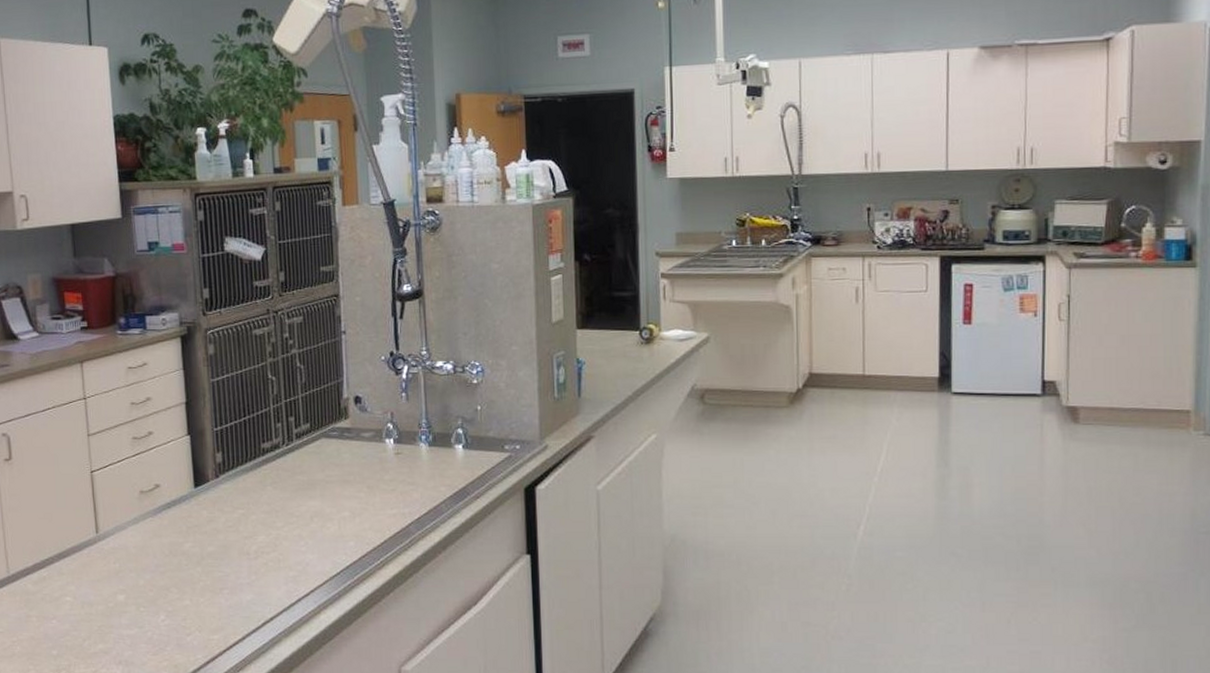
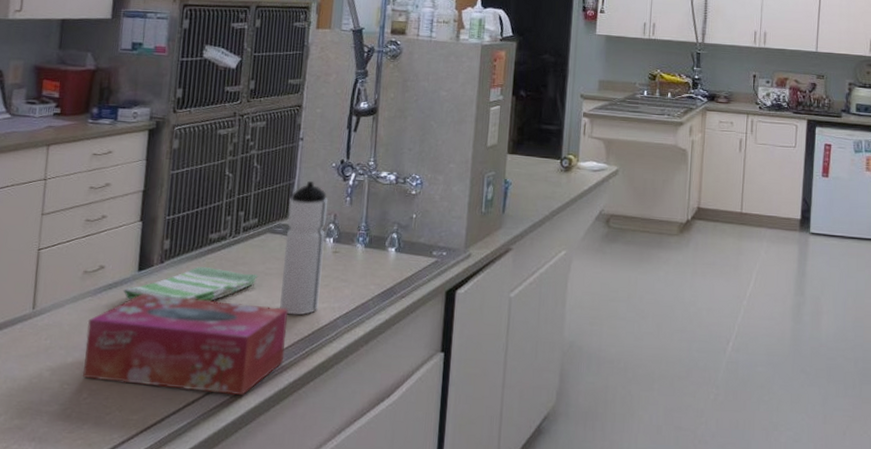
tissue box: none [152,511,359,611] -> present [82,293,288,396]
dish towel: none [182,479,319,518] -> present [123,267,259,302]
water bottle: none [340,377,387,524] -> present [280,180,328,315]

